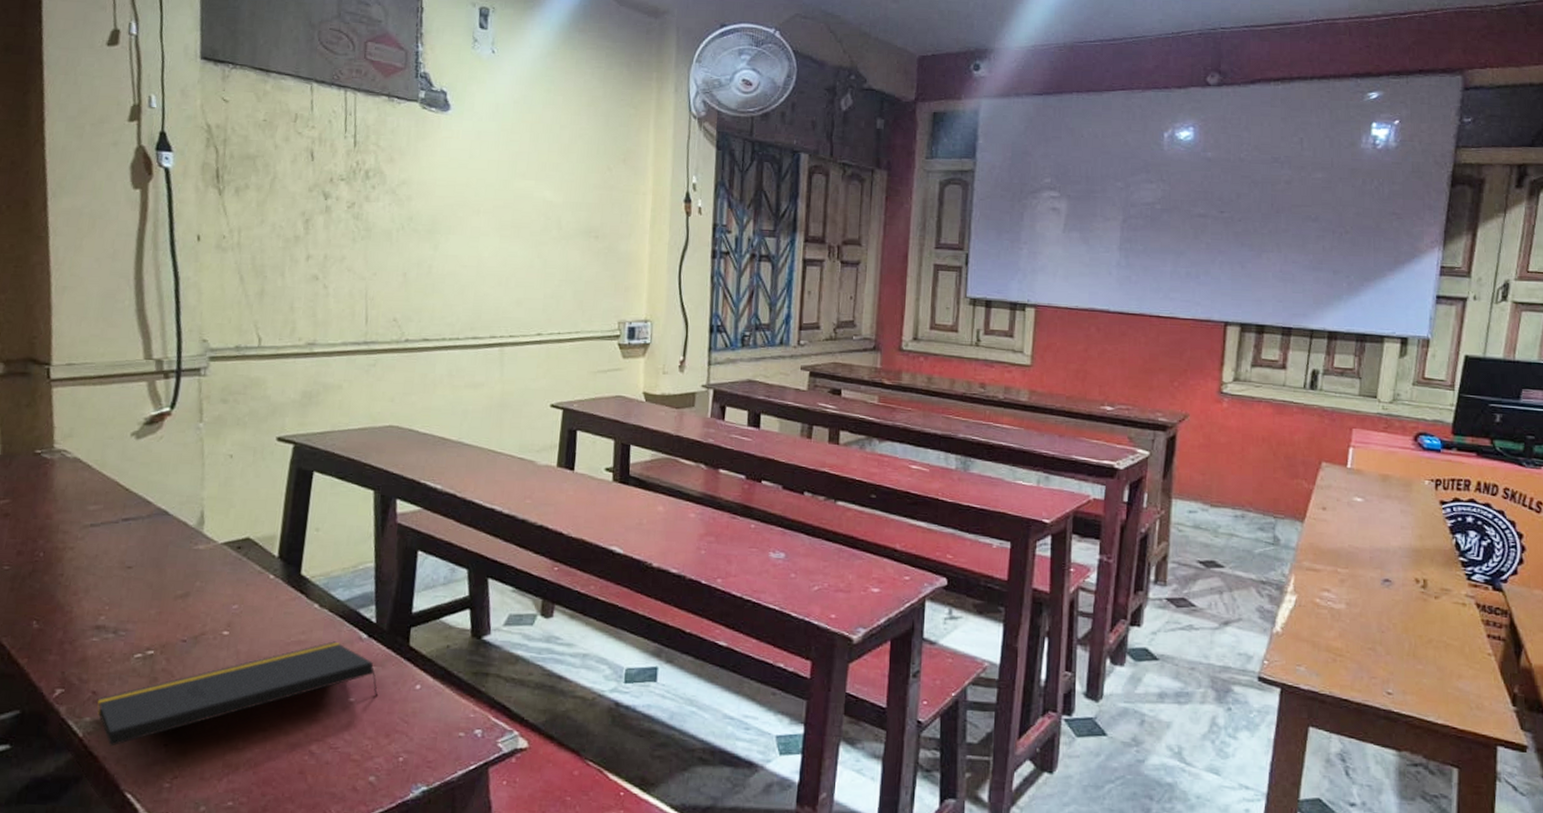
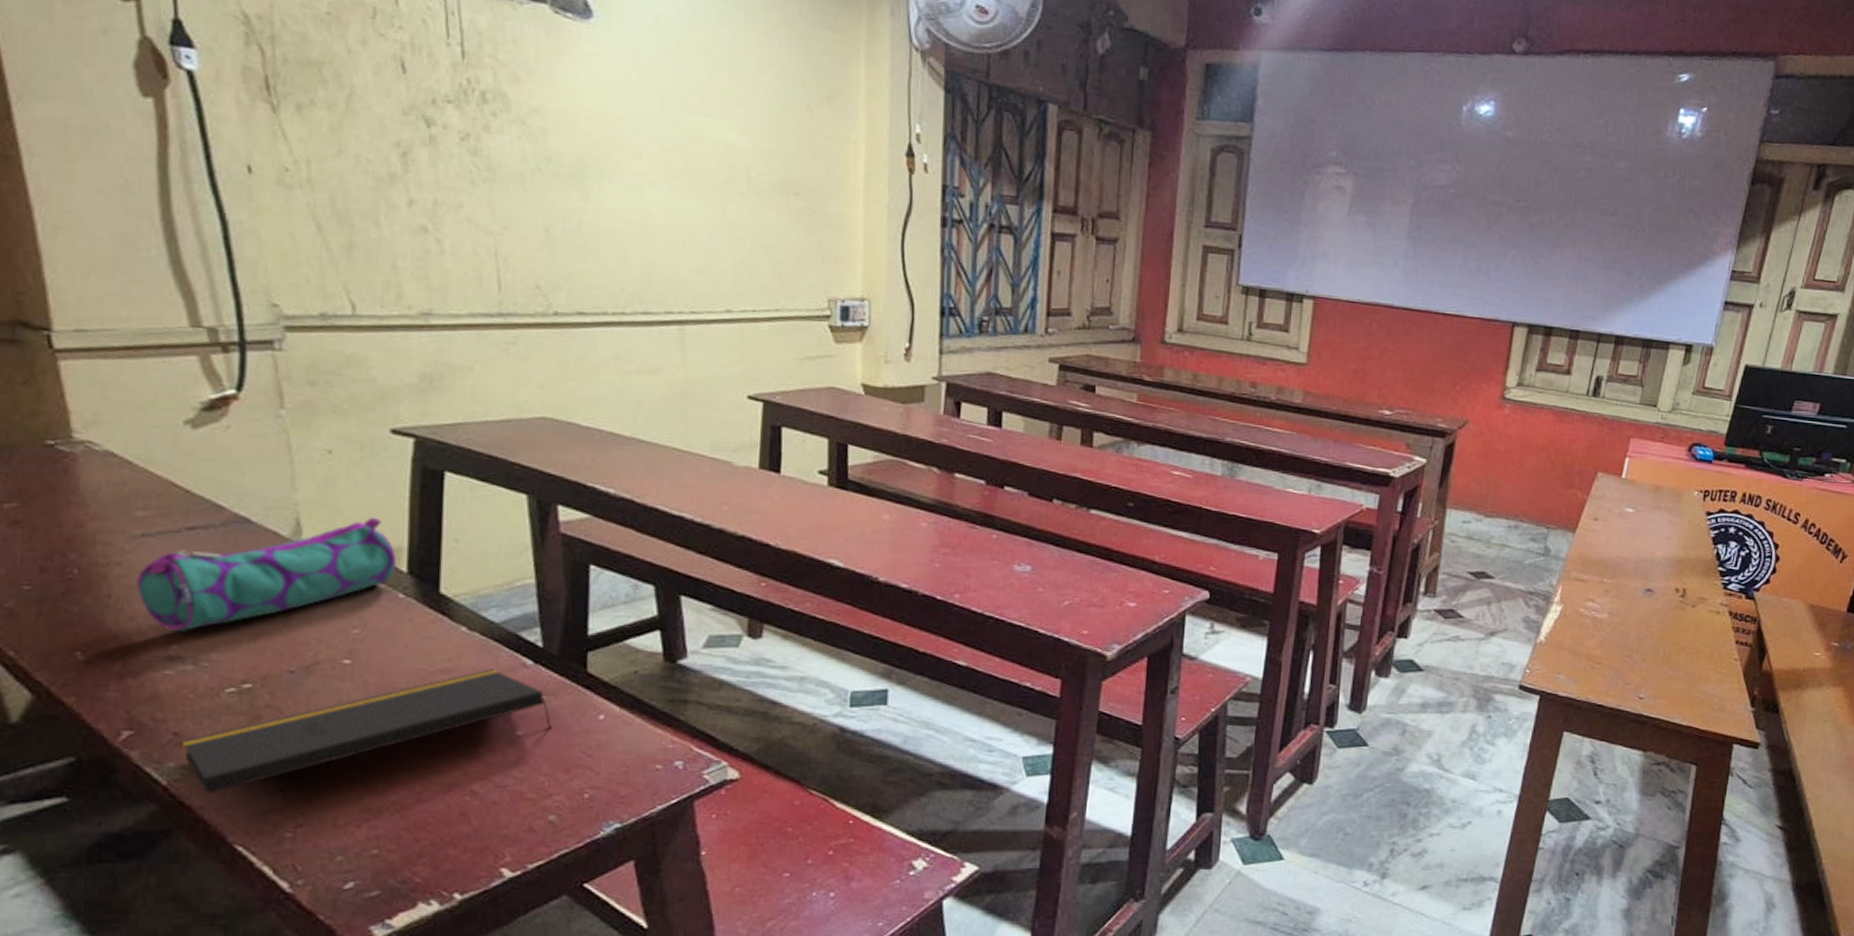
pencil case: none [82,510,271,606] -> present [137,517,397,632]

